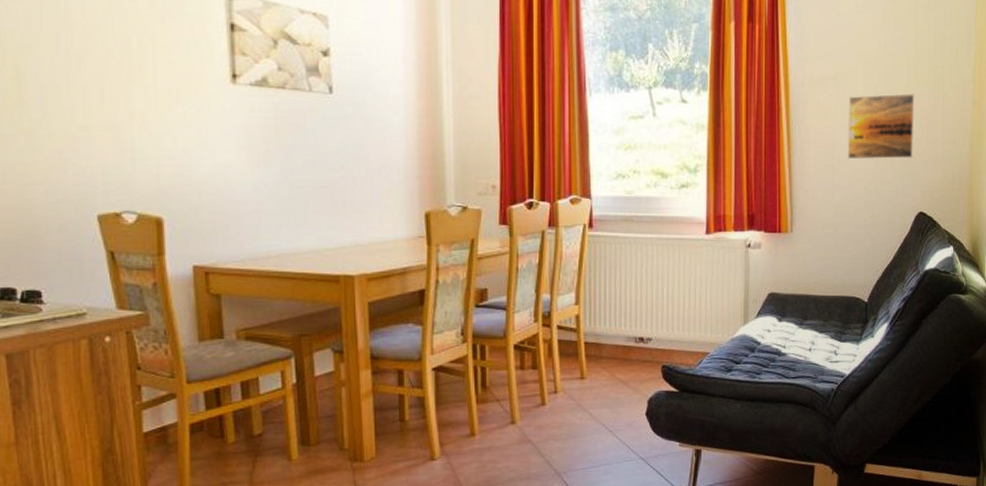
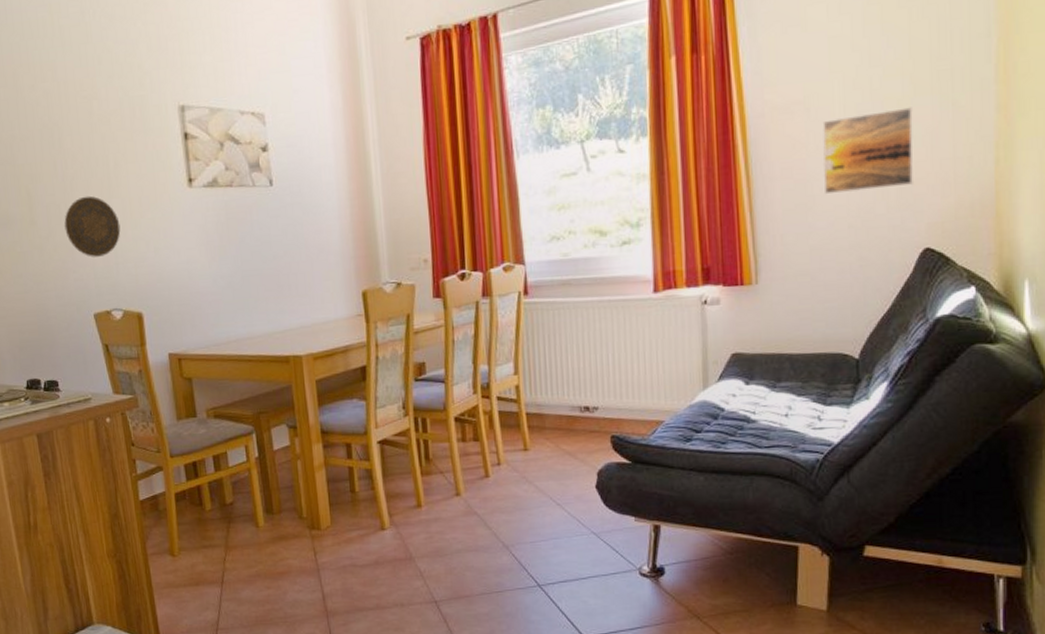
decorative plate: none [65,78,141,150] -> present [64,195,121,257]

